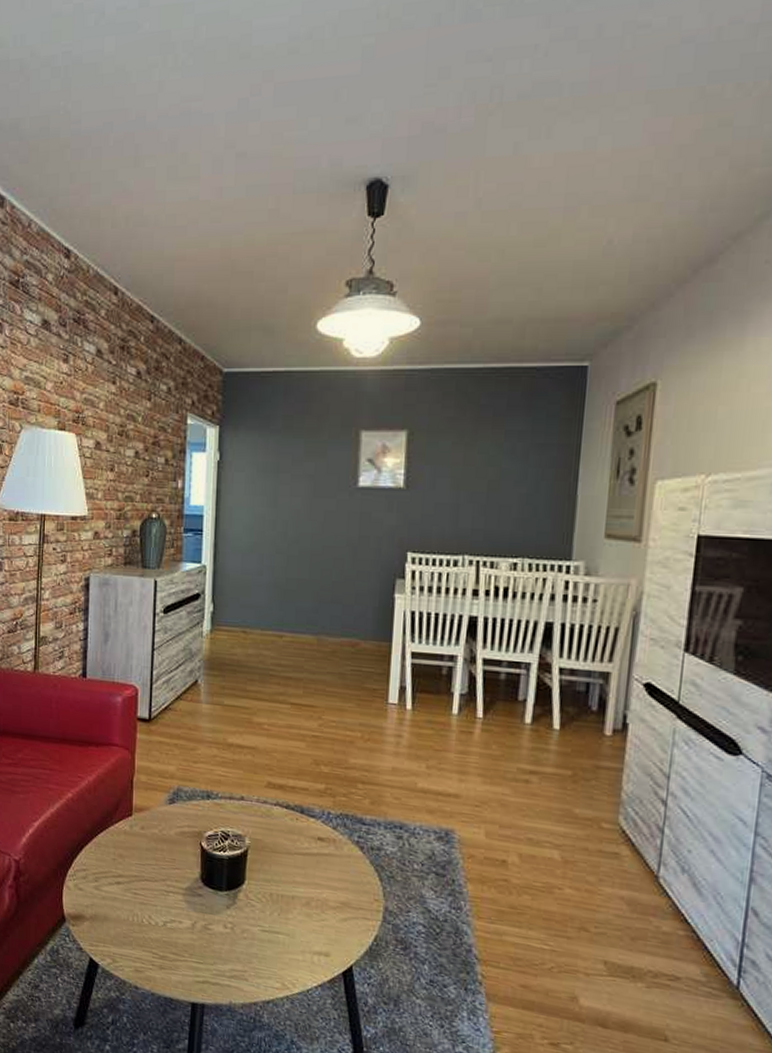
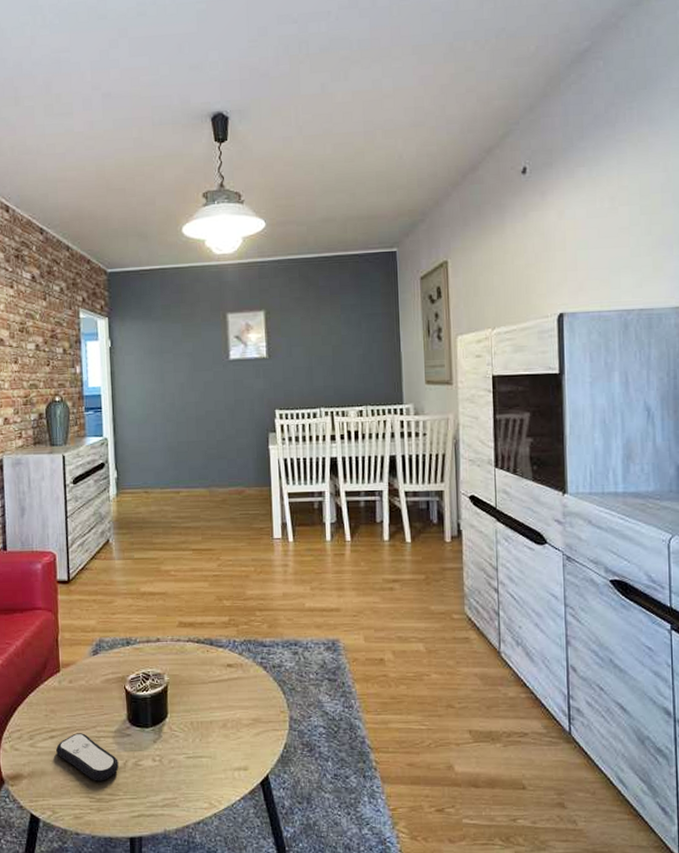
remote control: none [120,883,187,939] -> present [55,733,119,781]

